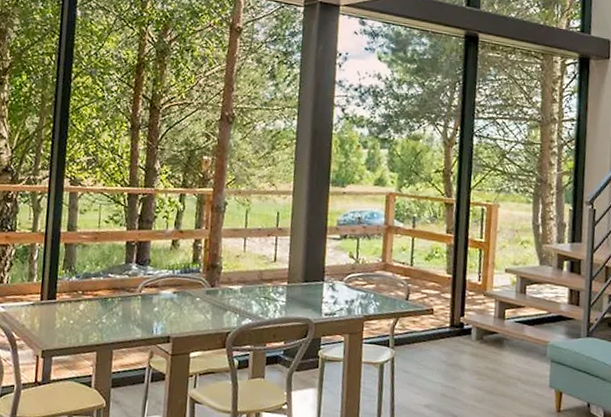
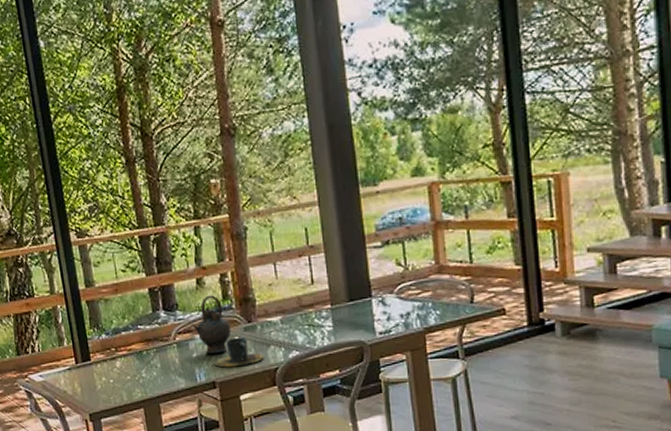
teapot: none [158,256,195,311] -> present [190,295,231,354]
cup: none [172,298,219,326] -> present [214,337,264,368]

